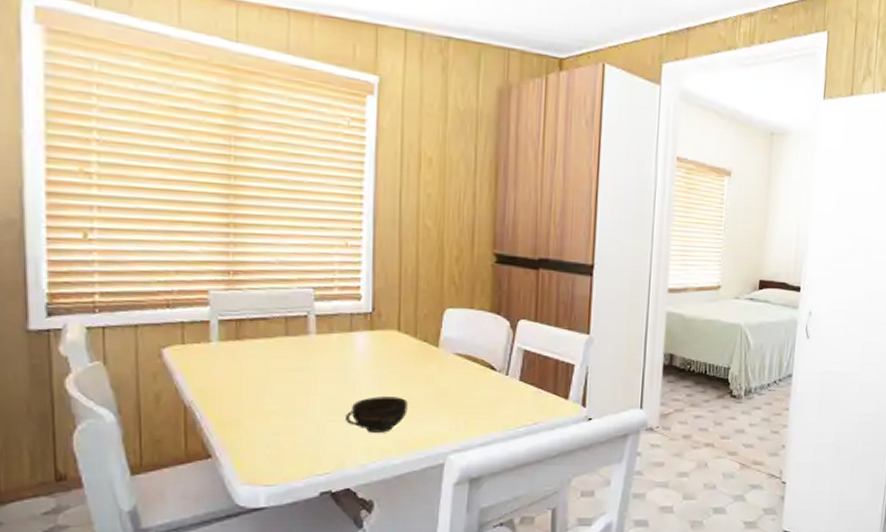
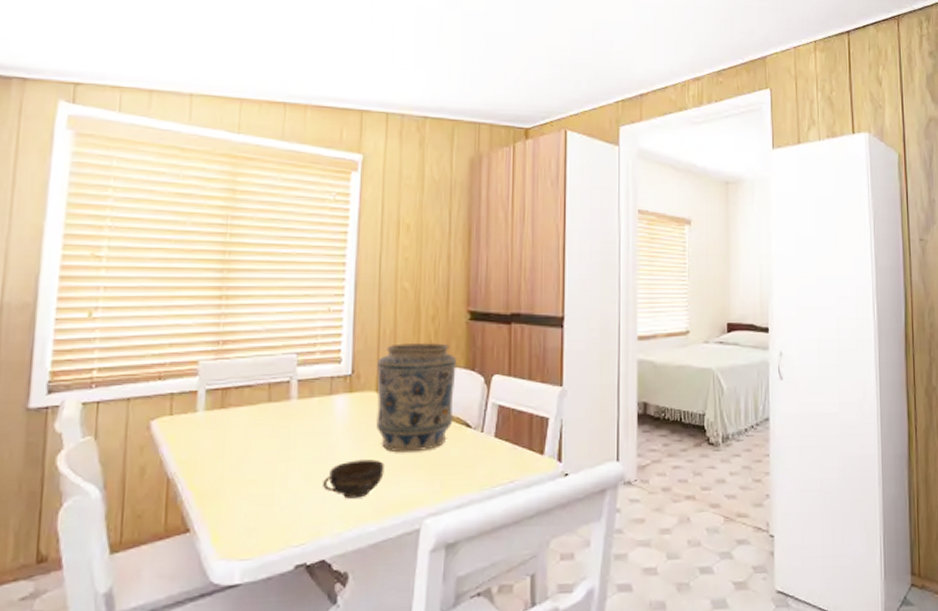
vase: none [397,283,482,392] -> present [375,343,457,453]

